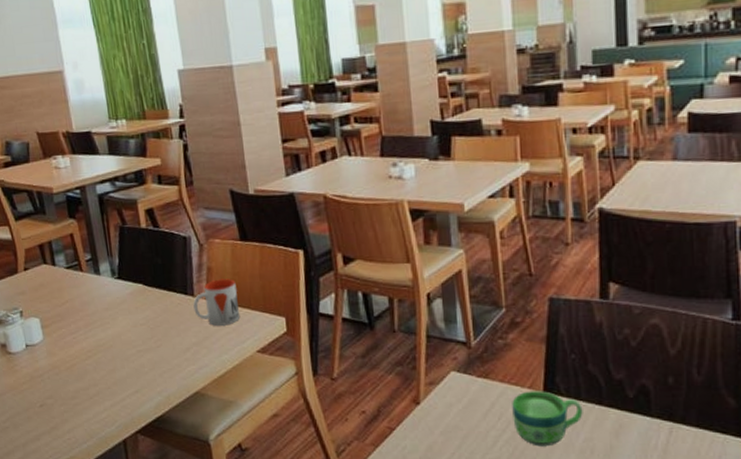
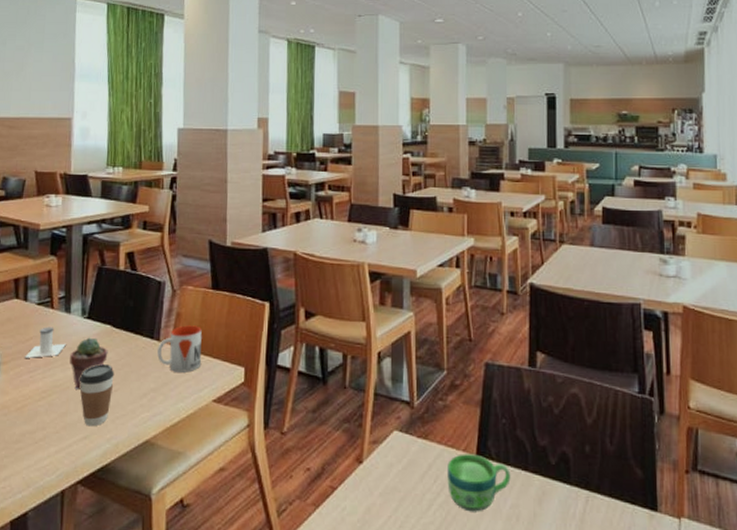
salt shaker: none [64,289,102,320] -> present [25,326,66,358]
potted succulent: none [107,297,145,347] -> present [70,337,108,389]
coffee cup: none [121,322,156,381] -> present [80,364,115,427]

